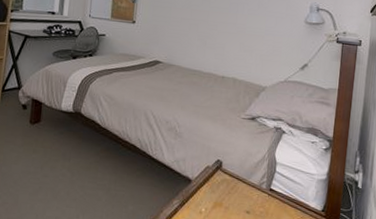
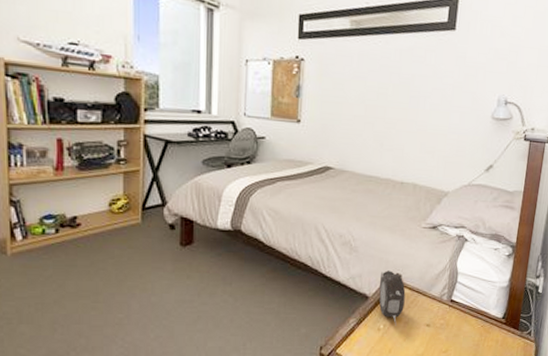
alarm clock: none [201,155,226,211] -> present [379,269,406,326]

